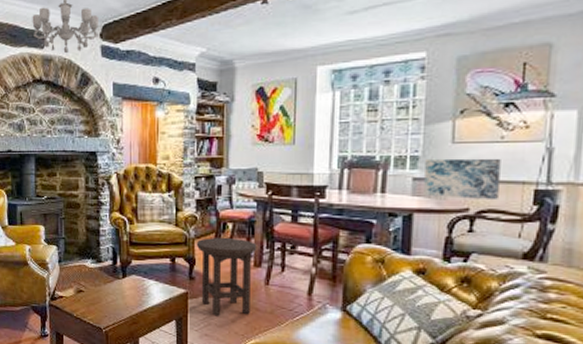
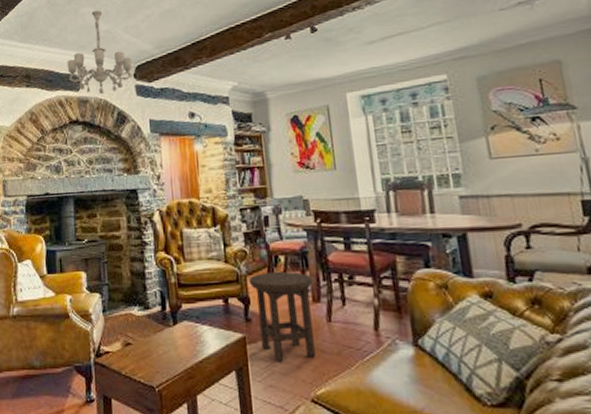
wall art: present [423,158,501,201] -> none [467,171,548,215]

